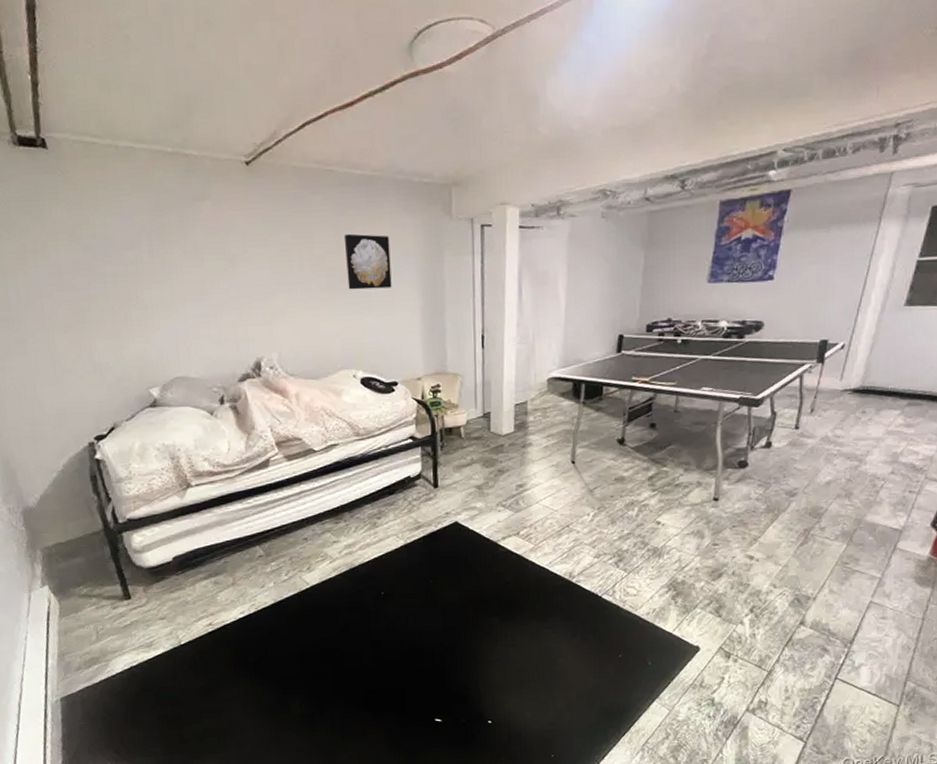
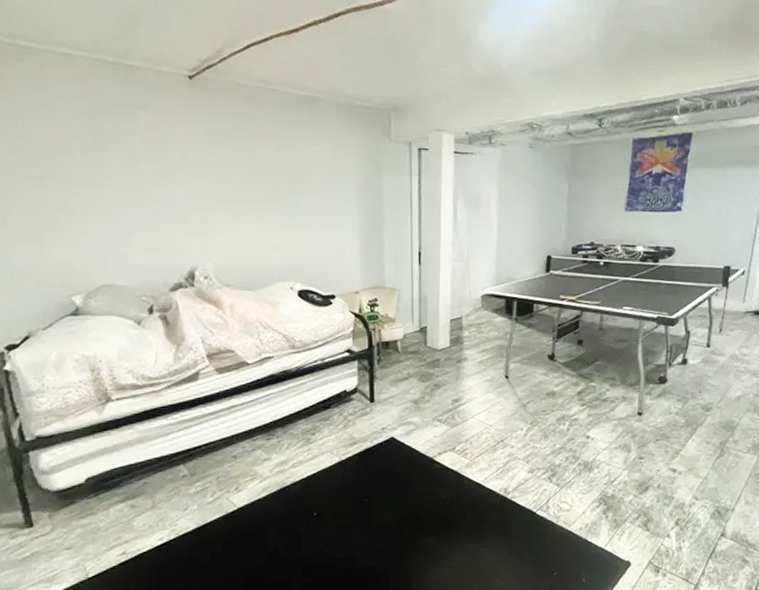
wall art: present [343,233,392,290] -> none [285,150,332,204]

